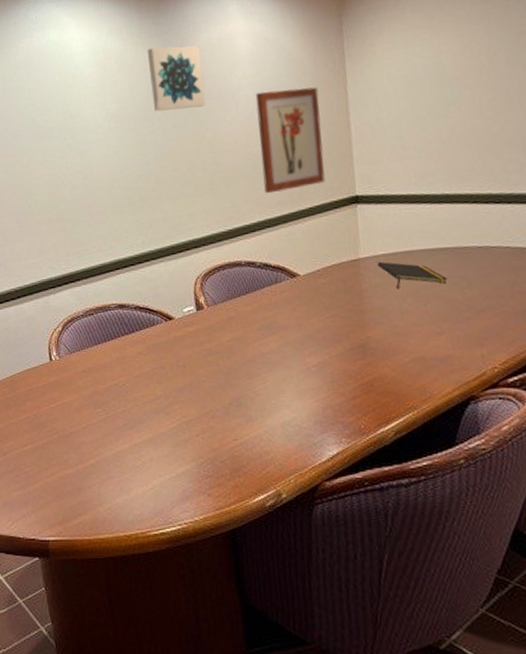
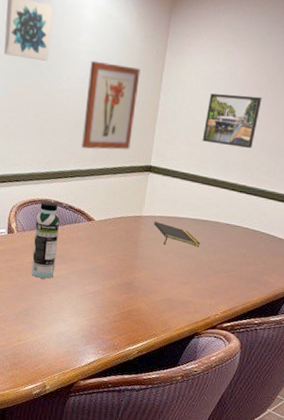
water bottle: none [227,264,263,358] -> present [31,202,60,279]
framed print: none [413,81,488,152] -> present [202,93,262,149]

